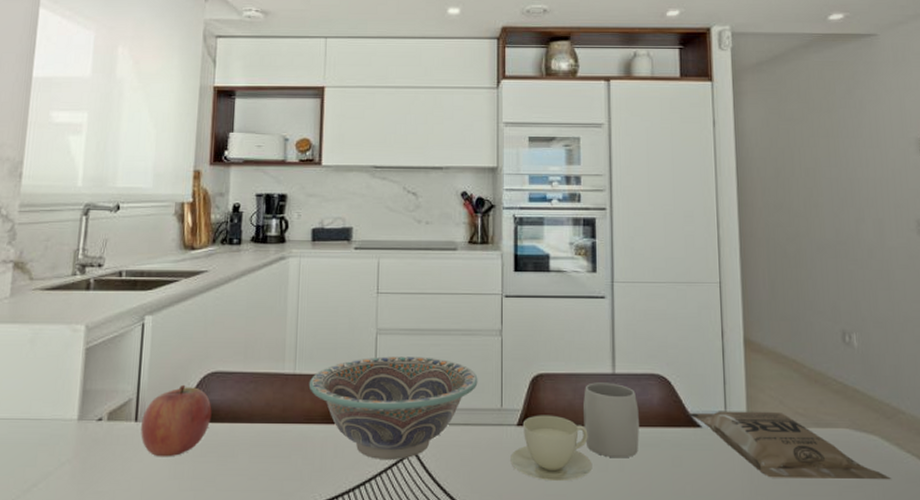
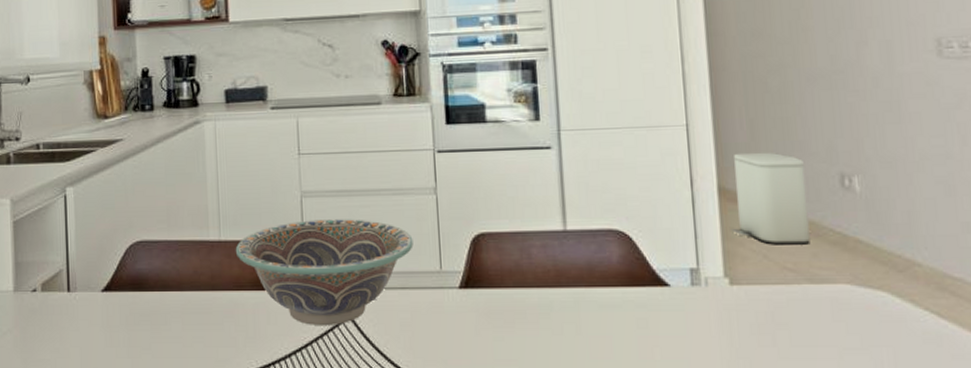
fruit: present [141,384,212,457] -> none [74,254,141,326]
teacup: present [510,415,593,482] -> none [454,276,546,346]
mug: present [582,382,639,458] -> none [531,240,598,321]
bag: present [687,411,892,480] -> none [652,267,906,341]
pedal bin: none [755,309,818,392] -> present [732,152,810,245]

